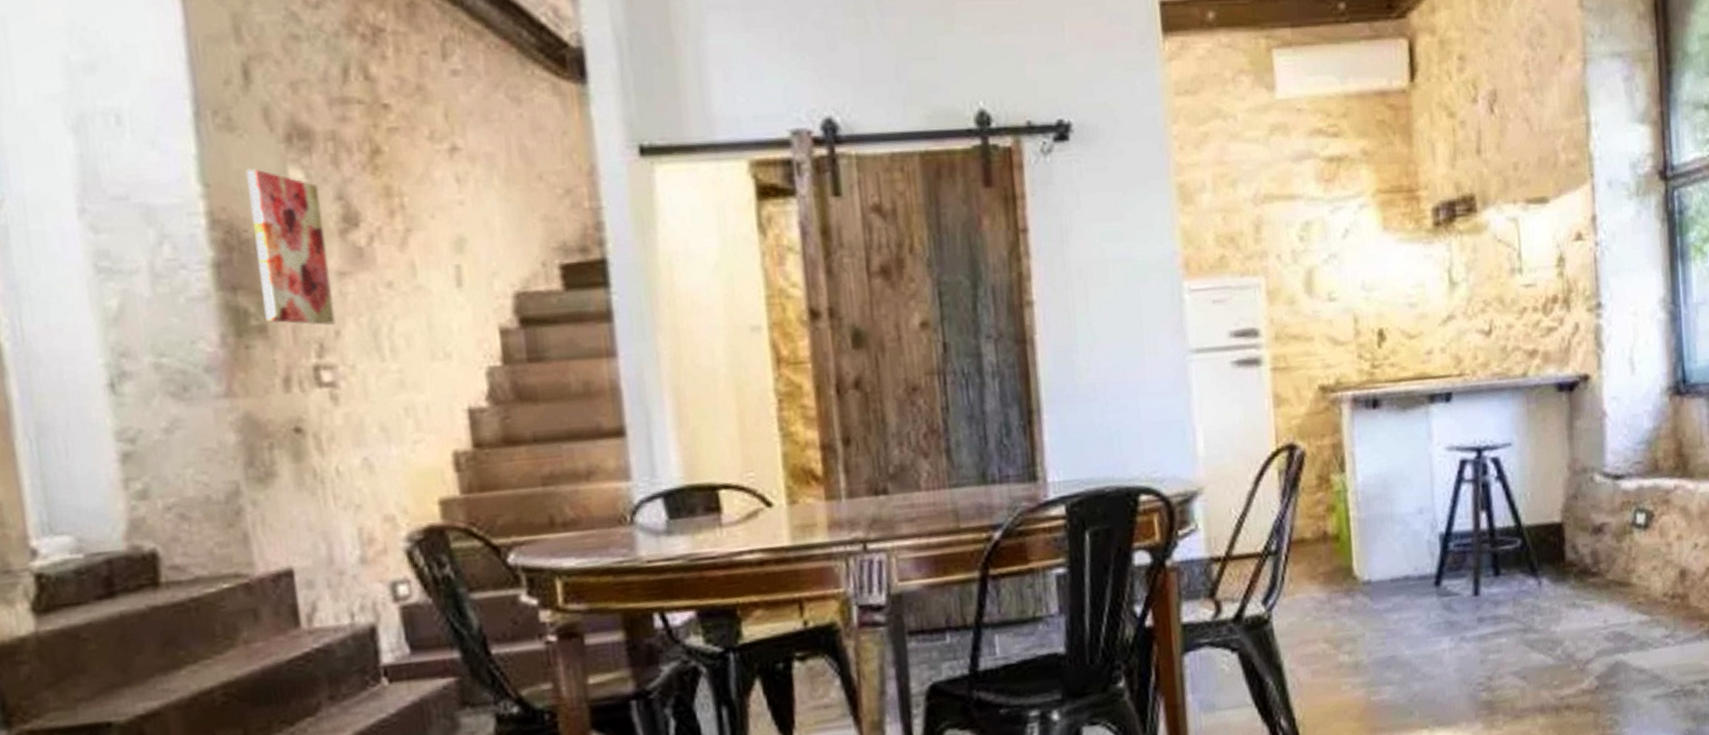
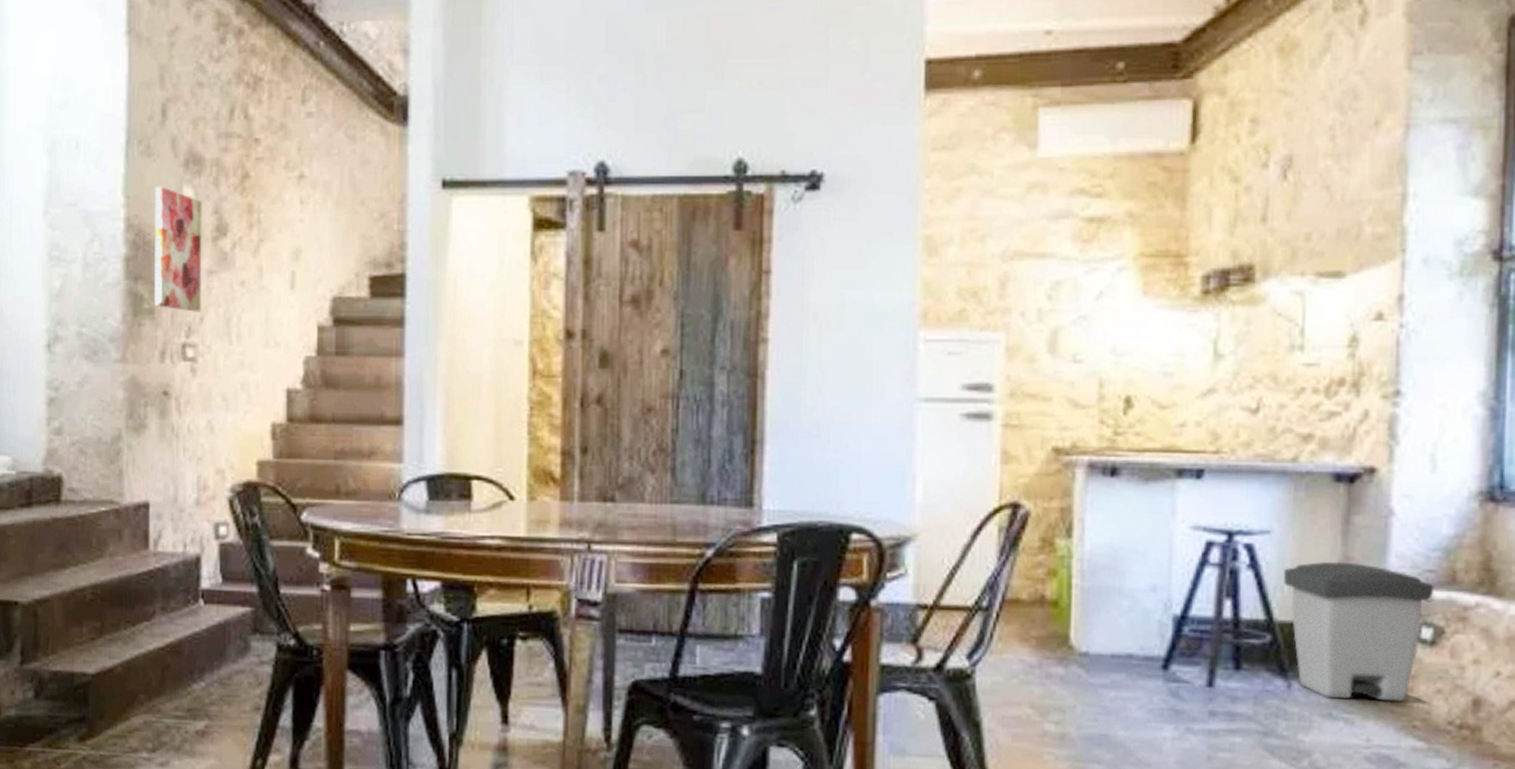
trash can: none [1526,463,1643,589] -> present [1284,562,1435,702]

